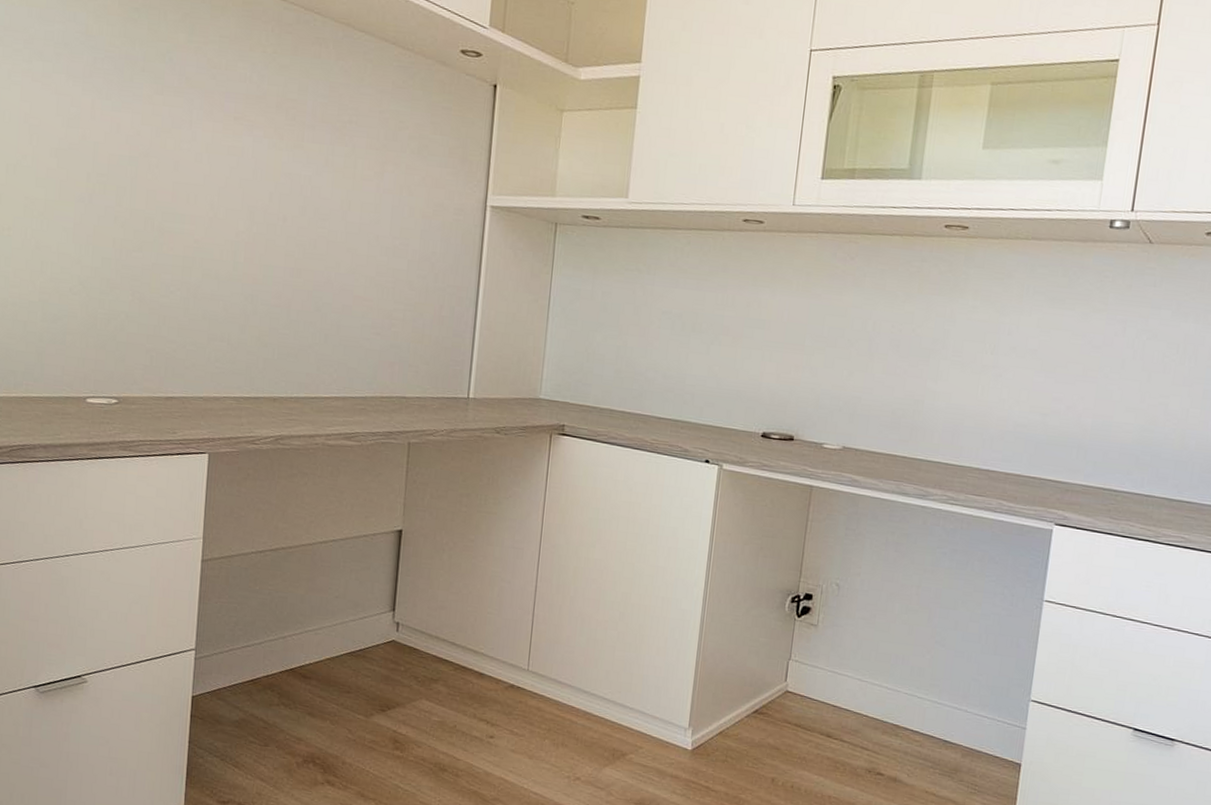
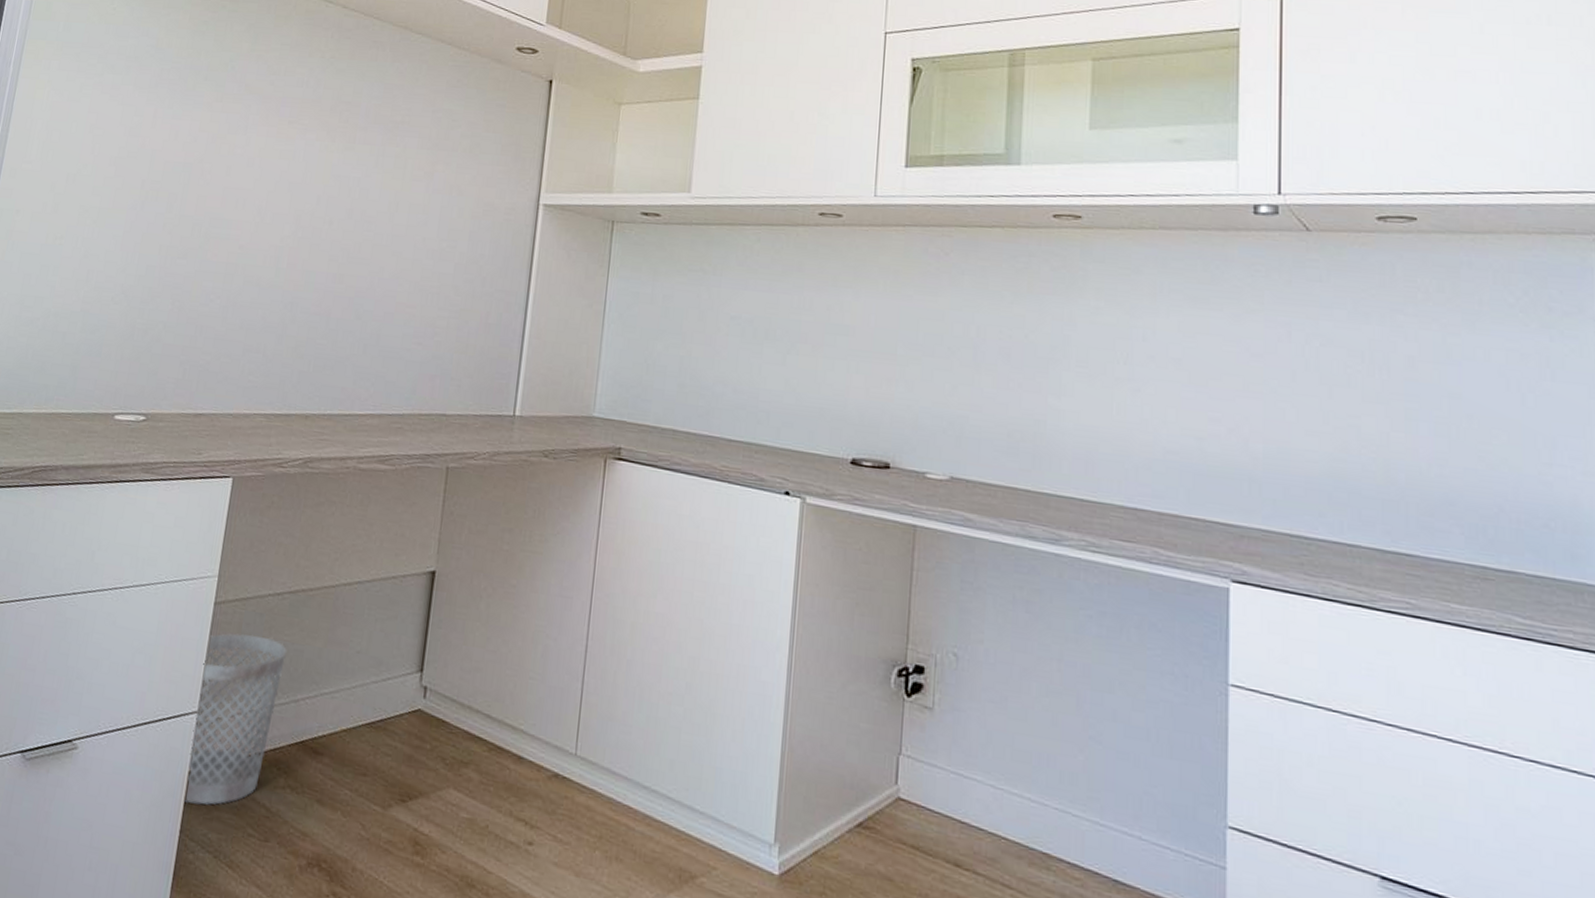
wastebasket: none [189,585,273,721] -> present [183,633,288,805]

